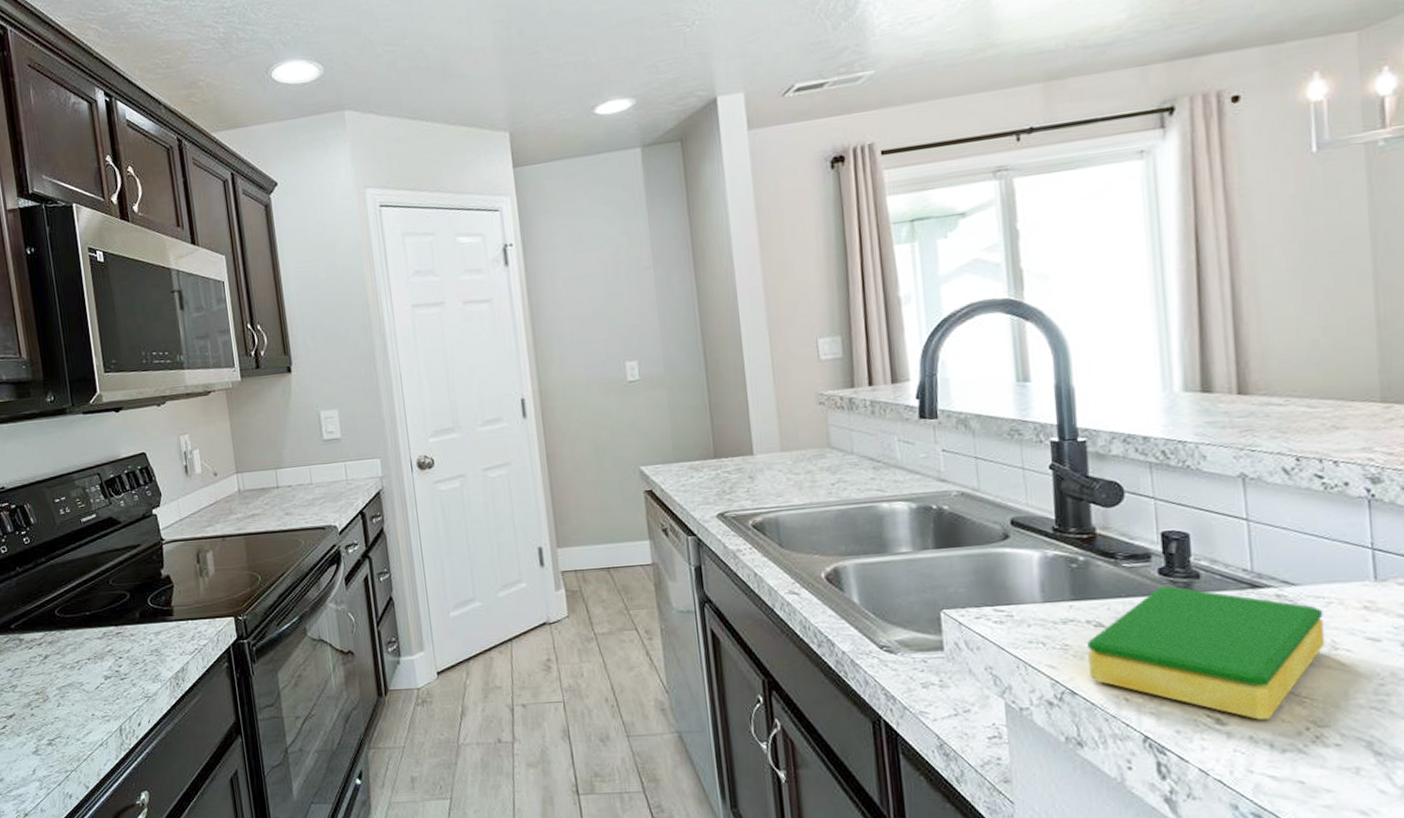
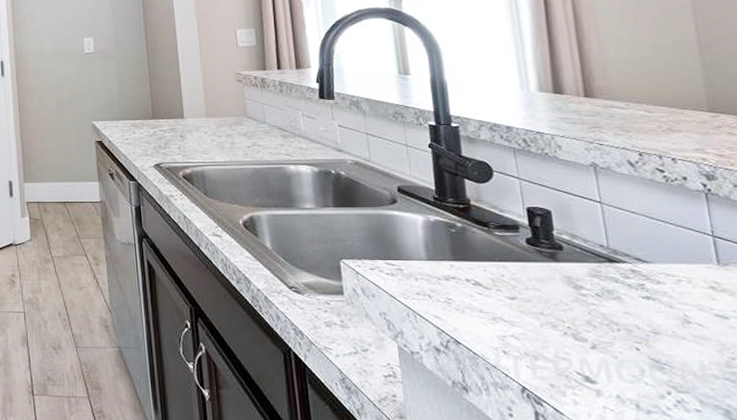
dish sponge: present [1087,585,1326,720] -> none [467,254,679,381]

